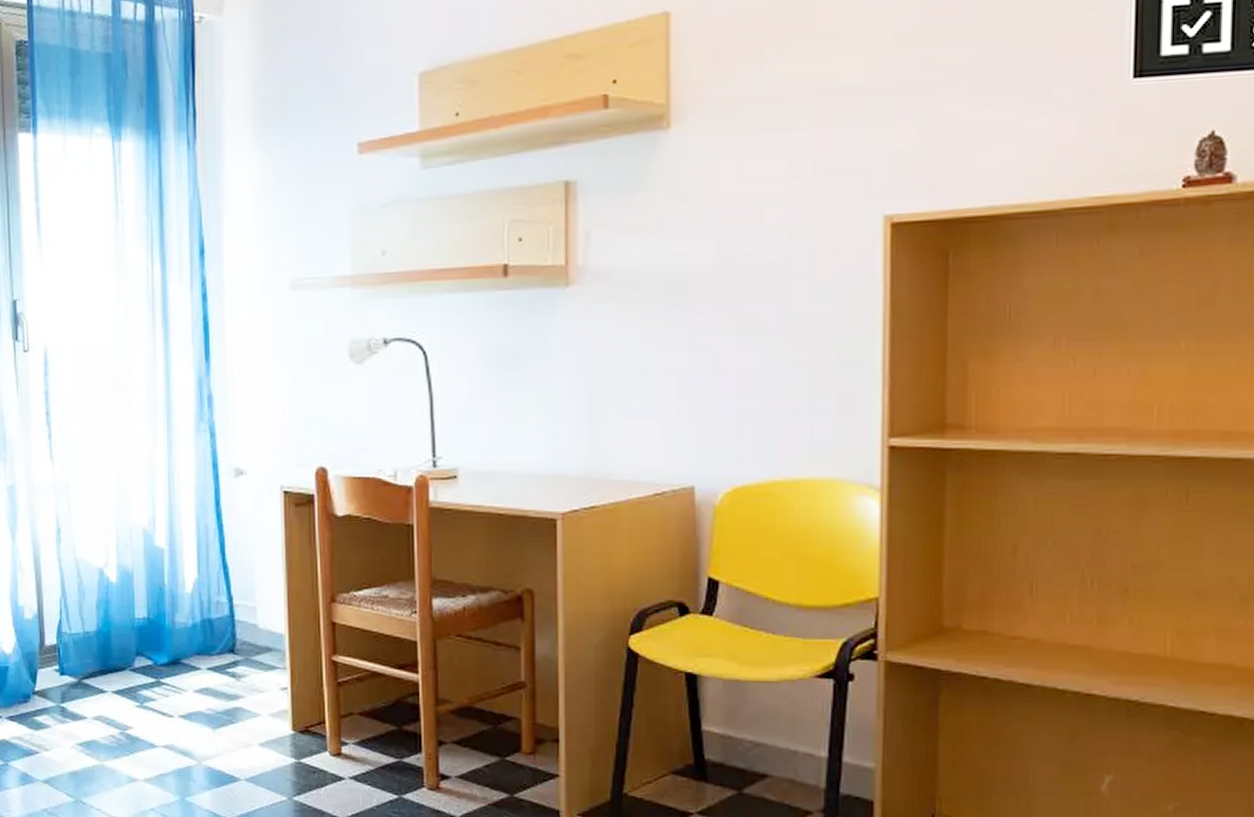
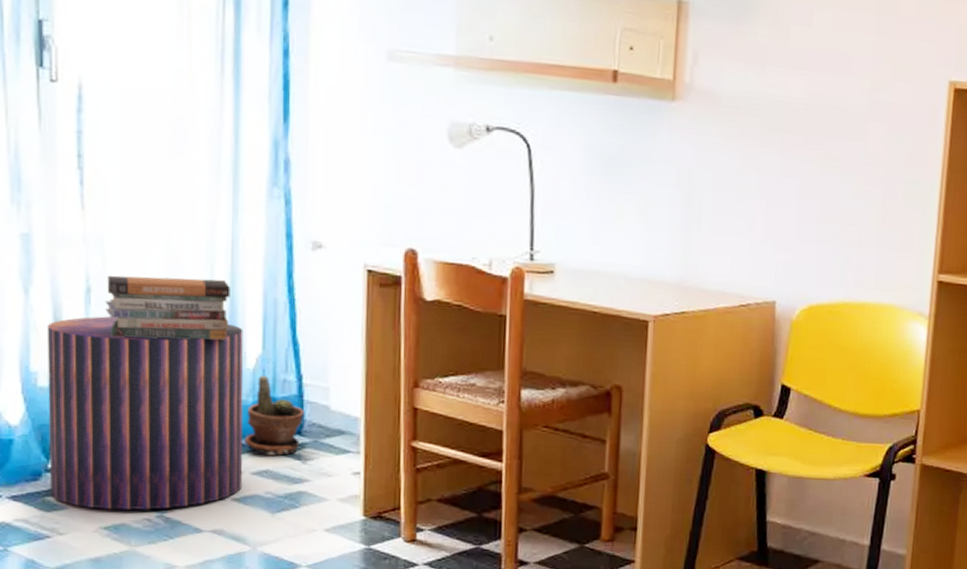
pouf: none [29,552,187,728] -> present [46,316,244,511]
book stack: none [72,513,170,571] -> present [105,275,230,340]
potted plant: none [186,598,237,674] -> present [244,375,305,456]

